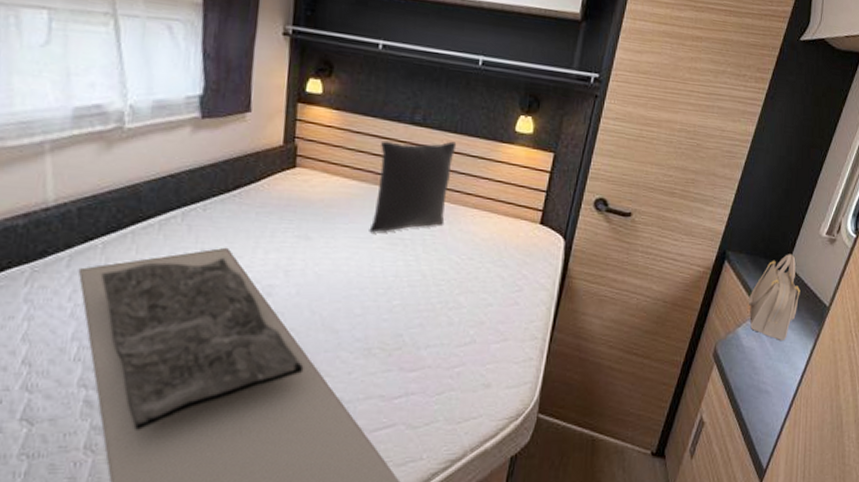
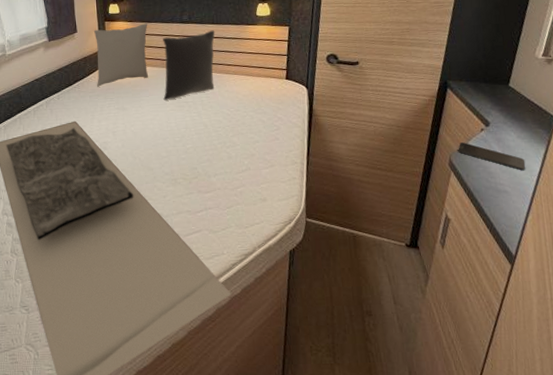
pillow: none [270,112,363,200] -> present [93,23,149,87]
smartphone: none [725,329,792,368] -> present [458,142,526,171]
handbag: present [748,254,800,340] -> none [474,76,525,148]

